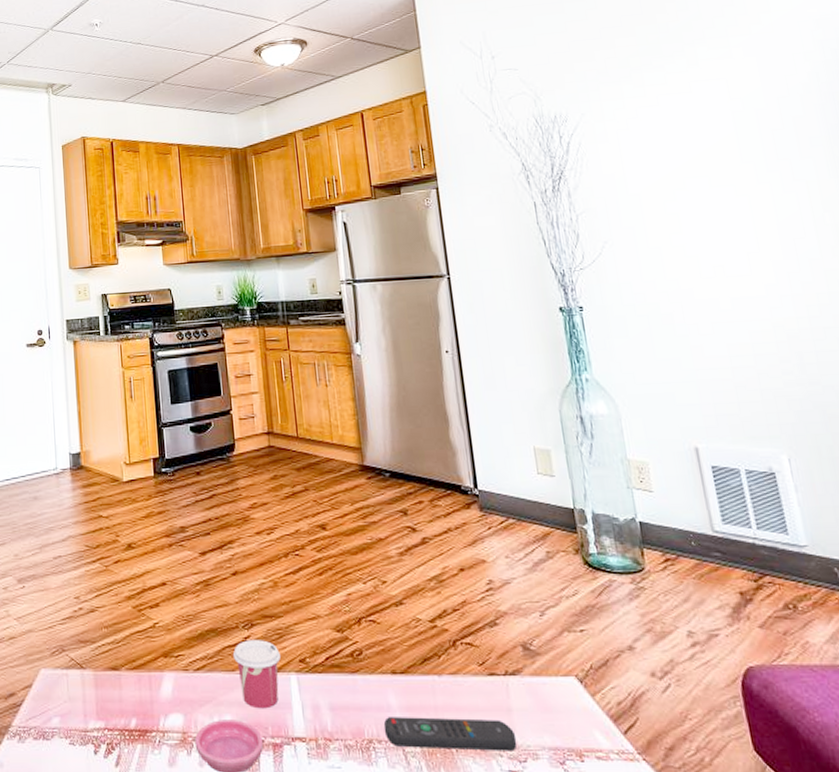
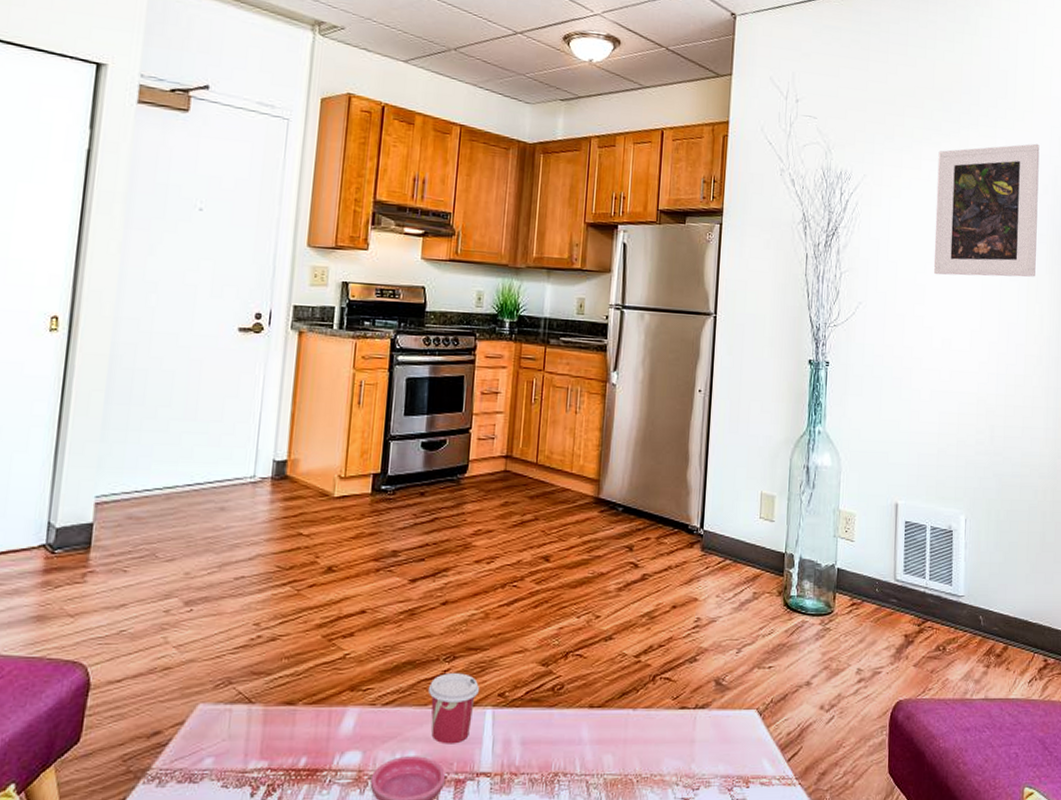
remote control: present [383,717,517,751] -> none [571,749,694,781]
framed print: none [663,43,817,201] -> present [933,143,1040,277]

